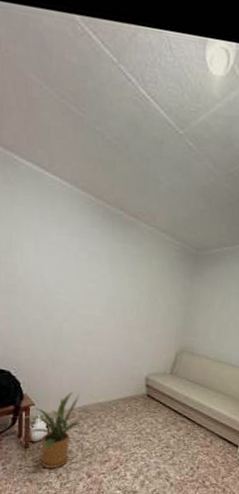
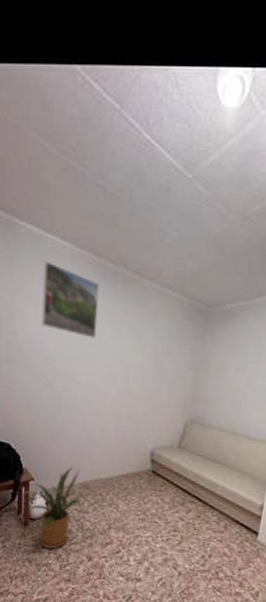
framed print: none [41,198,98,274] -> present [41,261,100,339]

